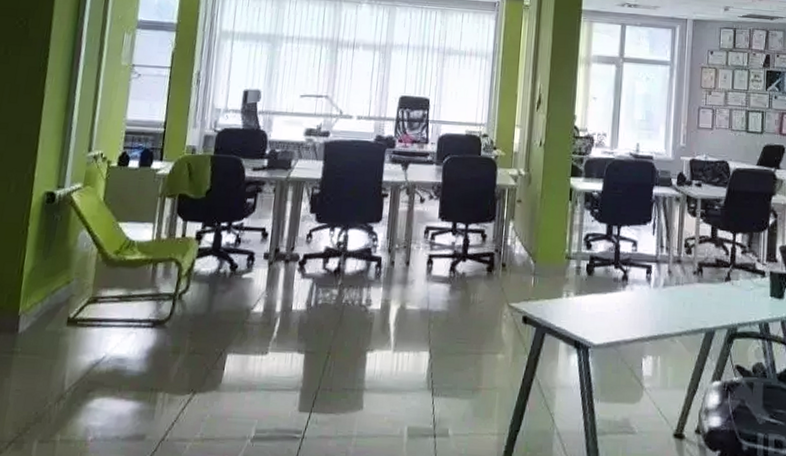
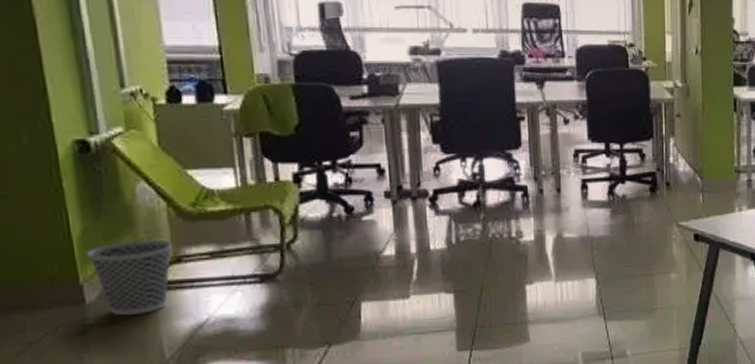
wastebasket: none [30,280,94,348] -> present [87,239,173,316]

